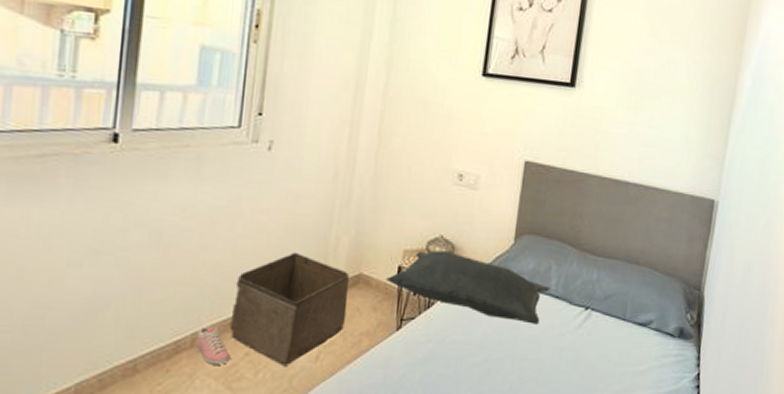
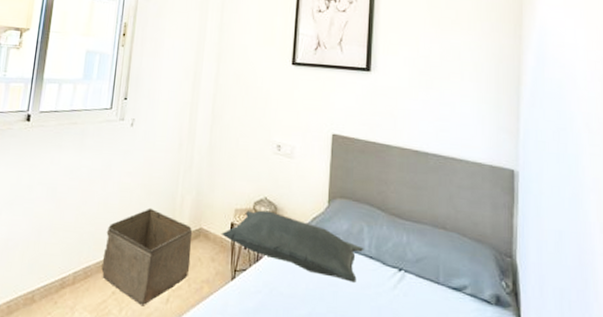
sneaker: present [195,326,231,365] -> none [75,266,102,301]

